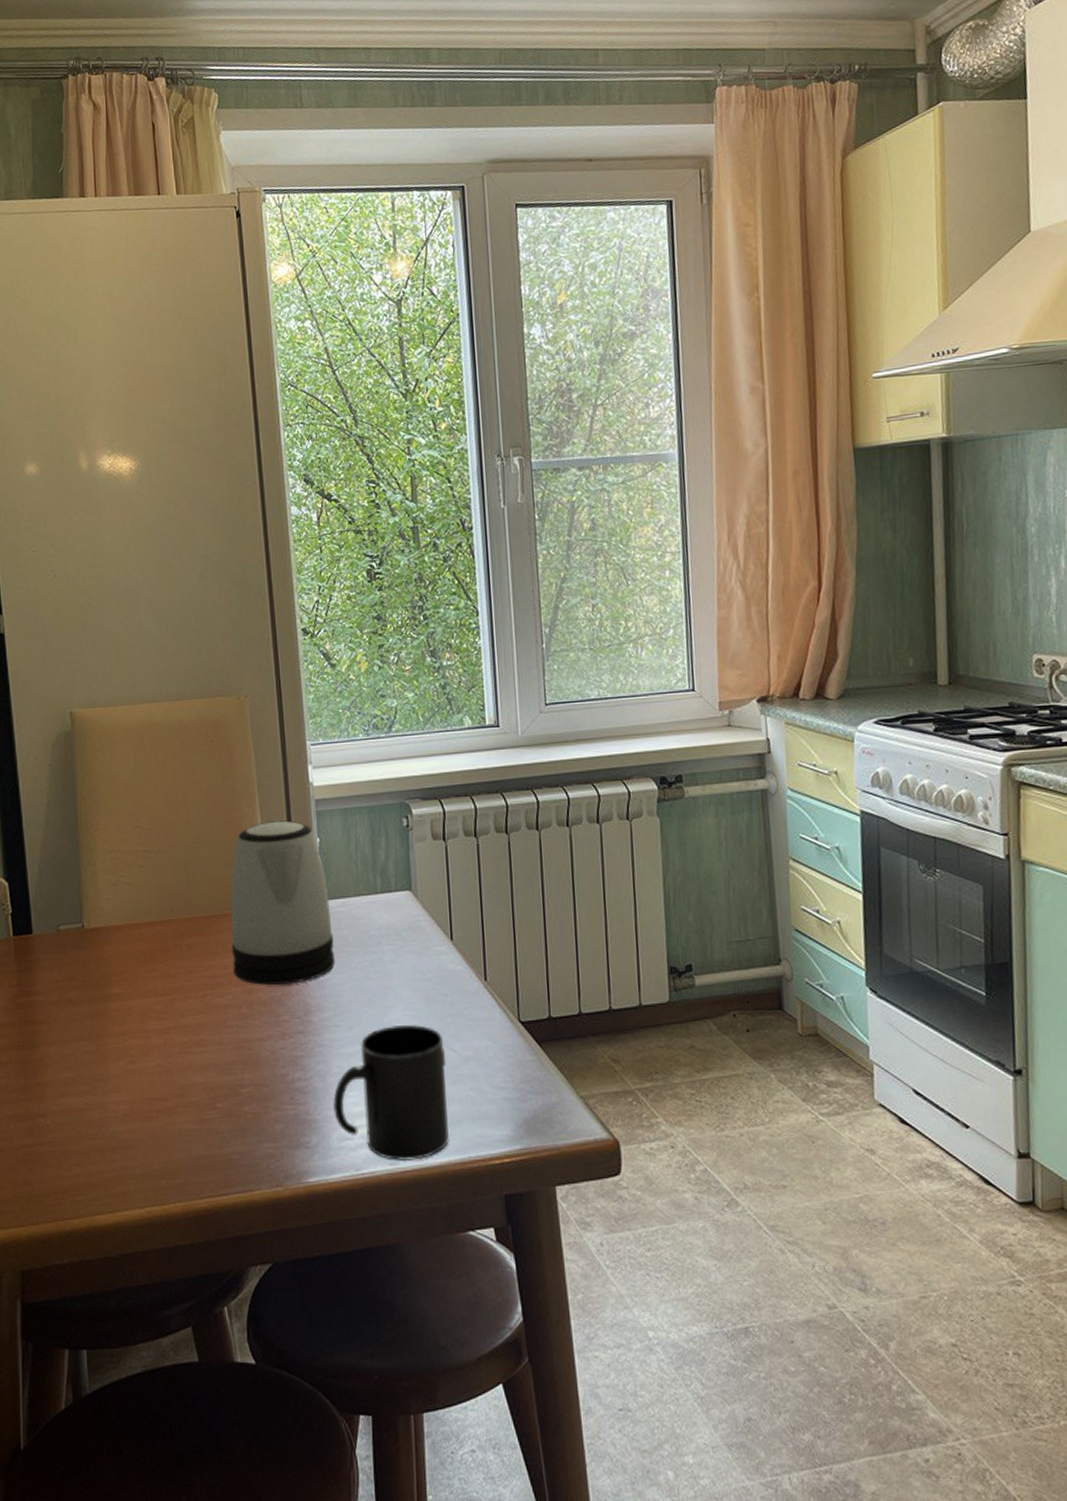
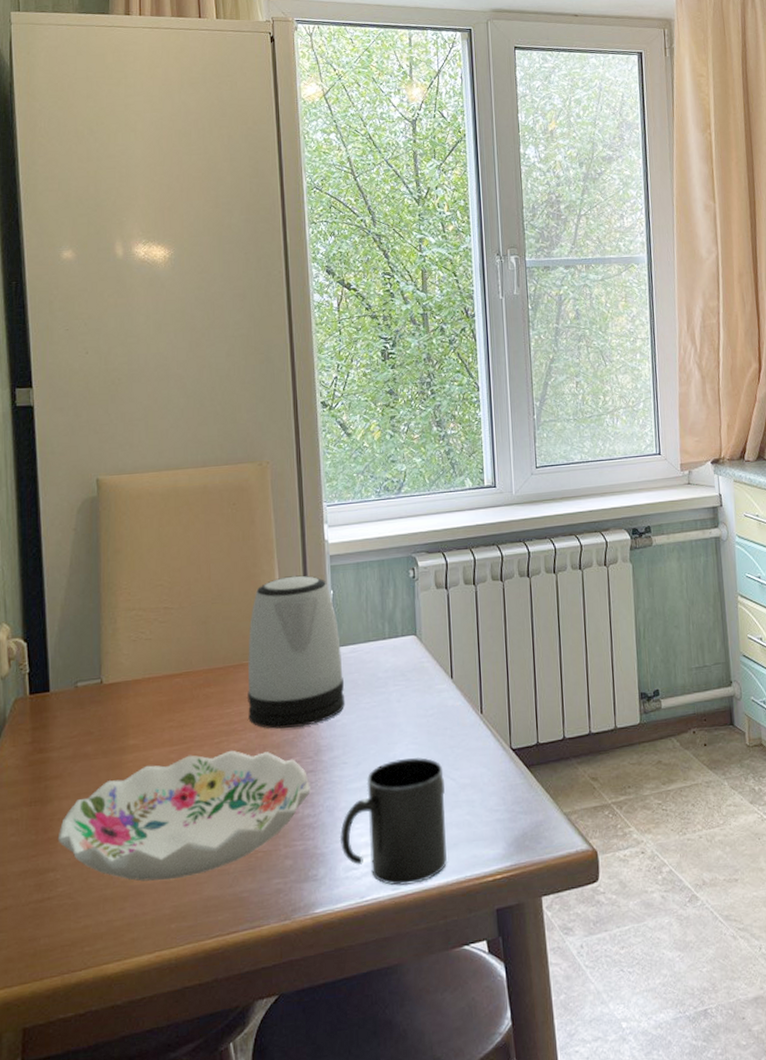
decorative bowl: none [46,1004,301,1135] -> present [57,750,311,882]

